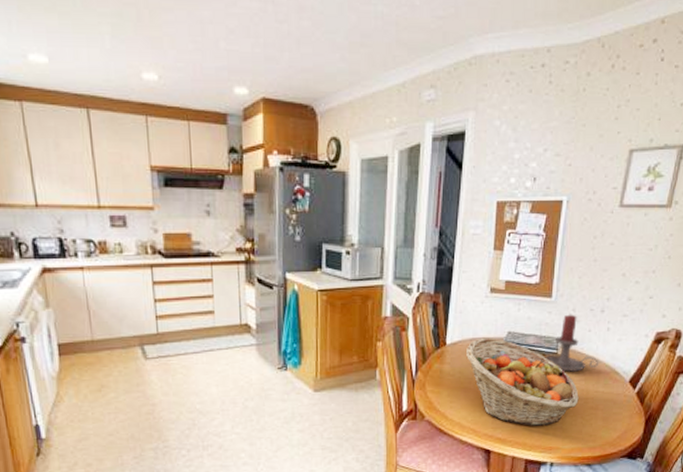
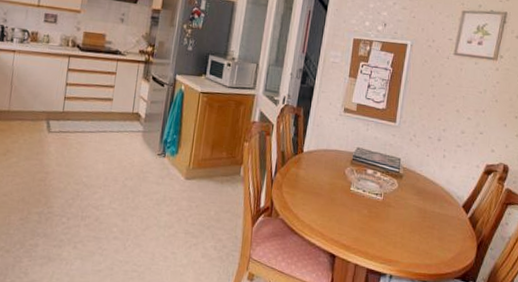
fruit basket: present [466,337,579,426] -> none [320,150,417,238]
candle holder: present [545,314,599,372] -> none [388,139,436,191]

